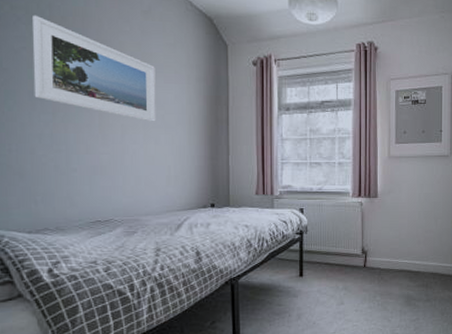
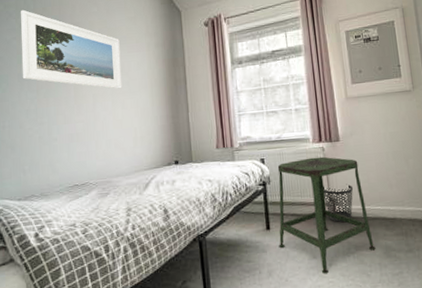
stool: none [310,211,398,319] -> present [277,156,376,274]
wastebasket: none [357,238,384,272] -> present [323,184,353,222]

